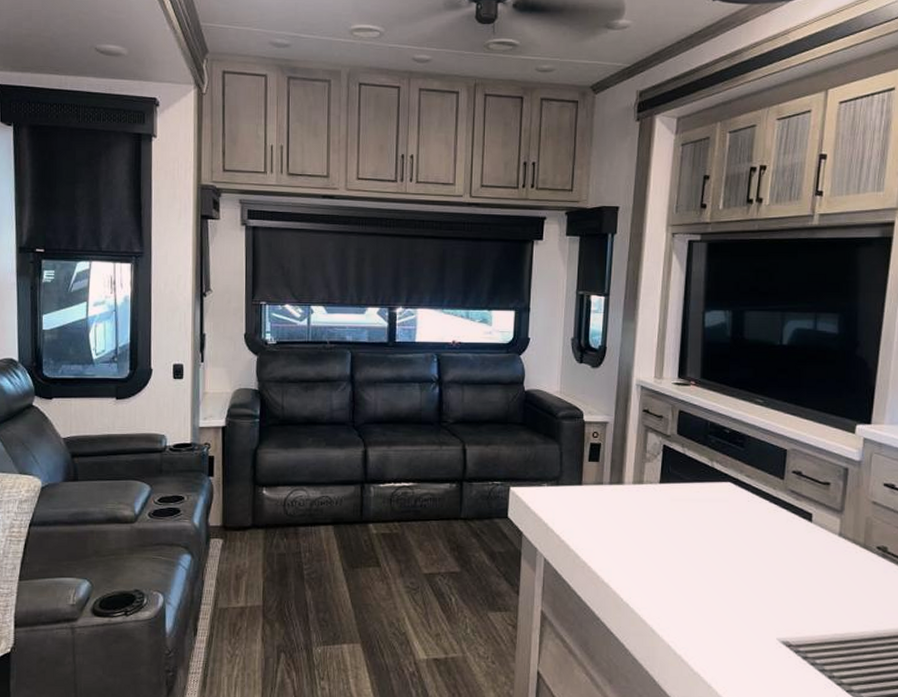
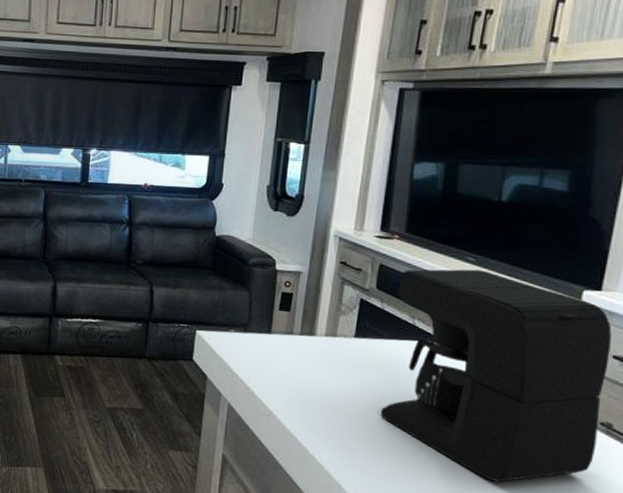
coffee maker: none [687,410,882,612] -> present [380,269,612,482]

